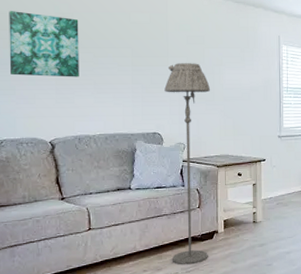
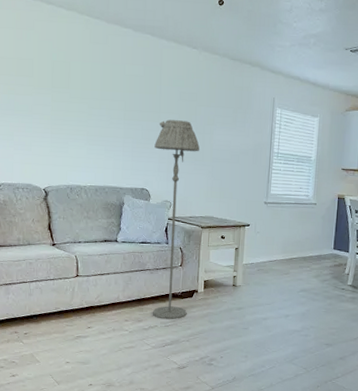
wall art: present [9,11,79,77] -> none [8,56,75,127]

